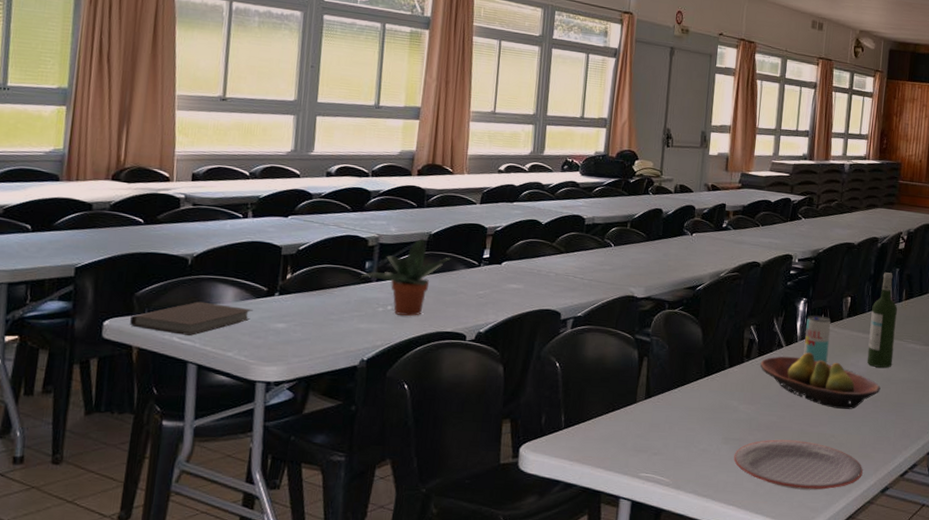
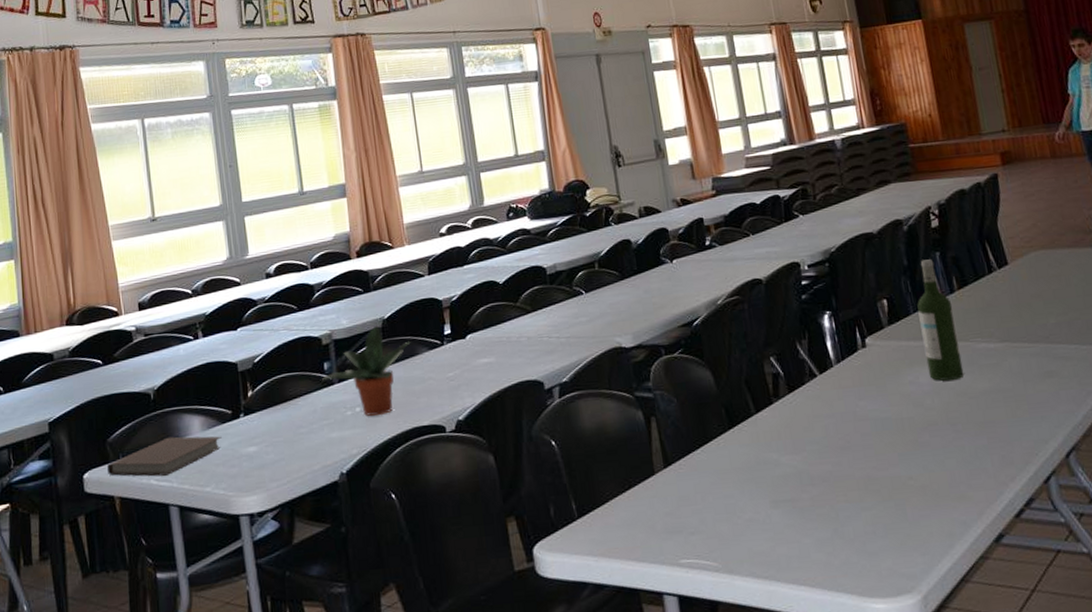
plate: present [733,439,863,490] -> none [789,490,964,554]
fruit bowl: present [760,352,881,409] -> none [793,377,957,442]
beverage can: present [804,315,831,363] -> none [837,328,878,387]

